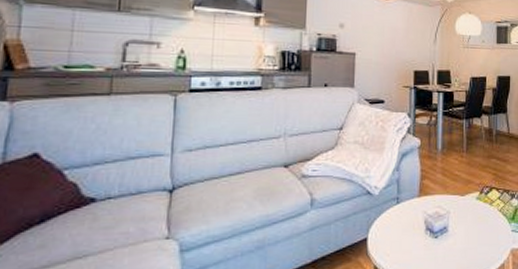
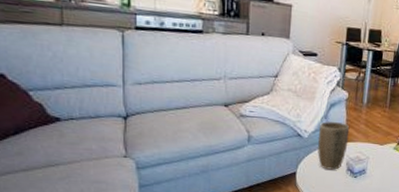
plant pot: none [390,174,425,231] -> present [317,121,350,170]

